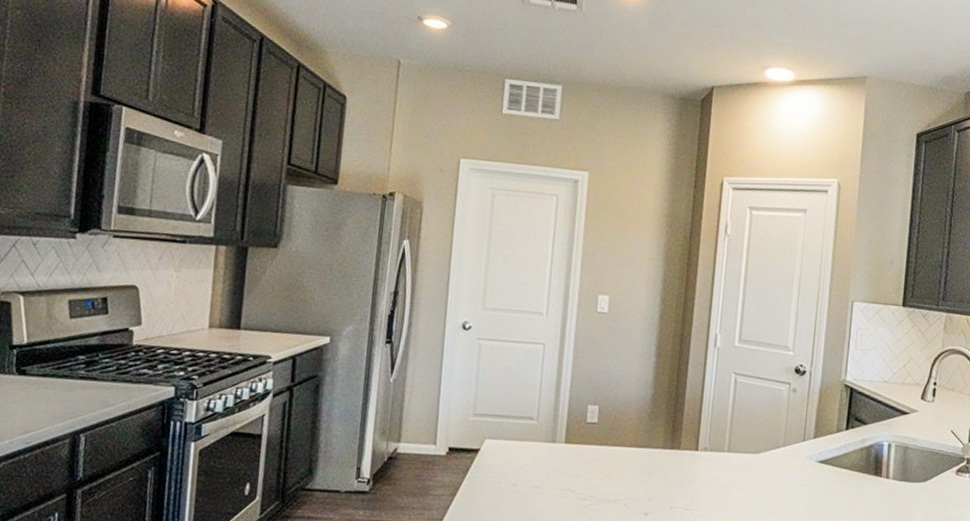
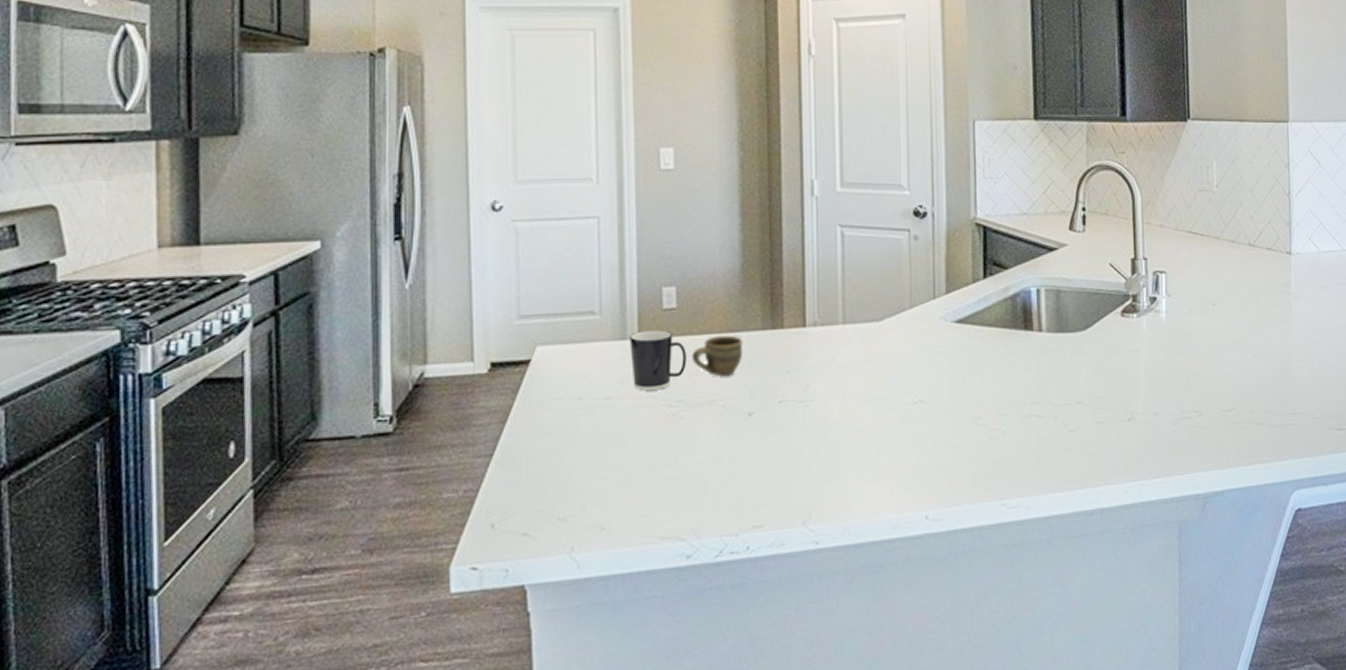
mug: none [557,437,601,486] -> present [629,330,686,391]
cup: none [604,448,647,481] -> present [691,335,743,376]

